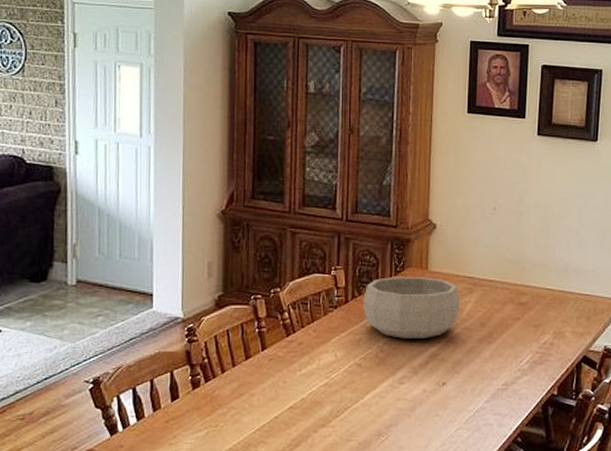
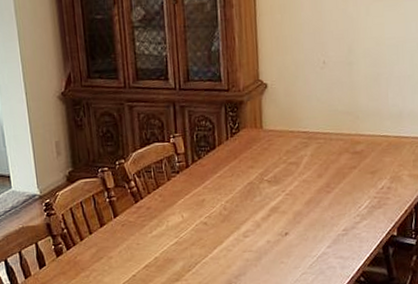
decorative bowl: present [363,277,460,339] -> none [203,136,297,196]

